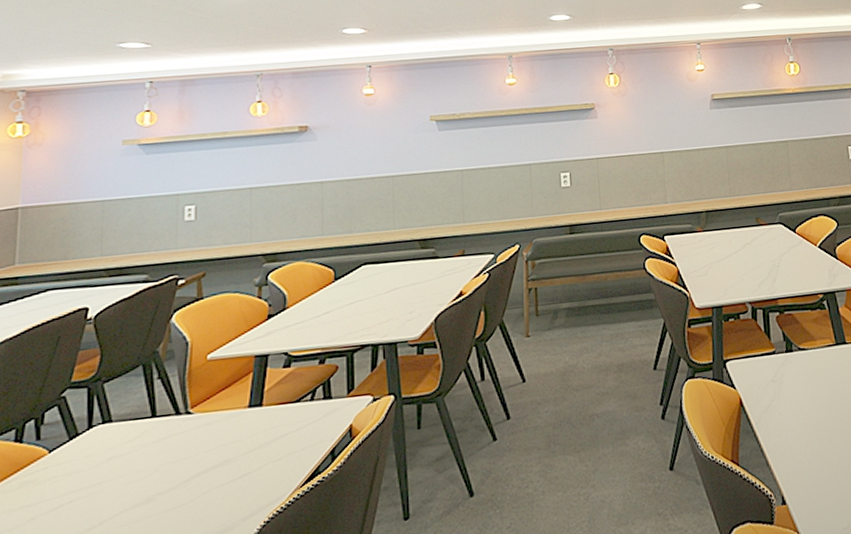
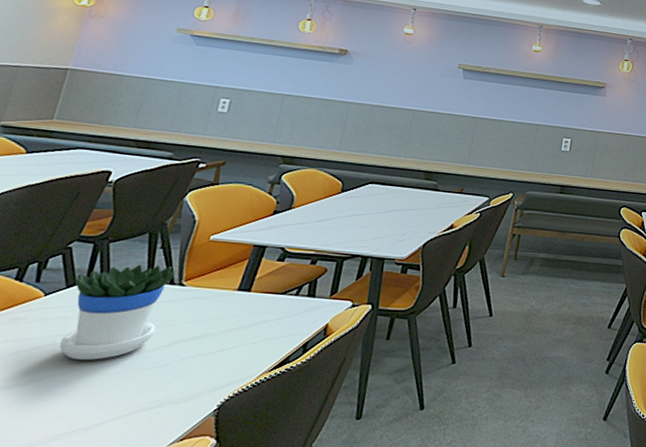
flowerpot: none [76,395,179,514] -> present [59,264,175,361]

